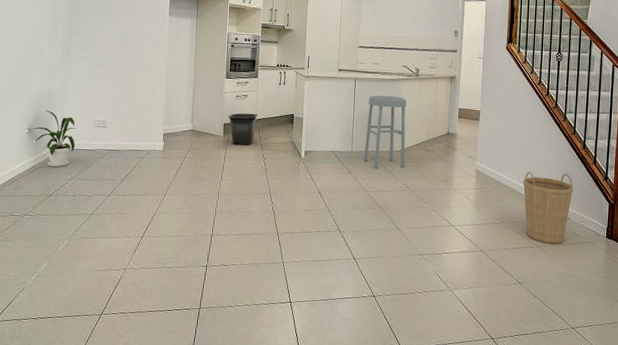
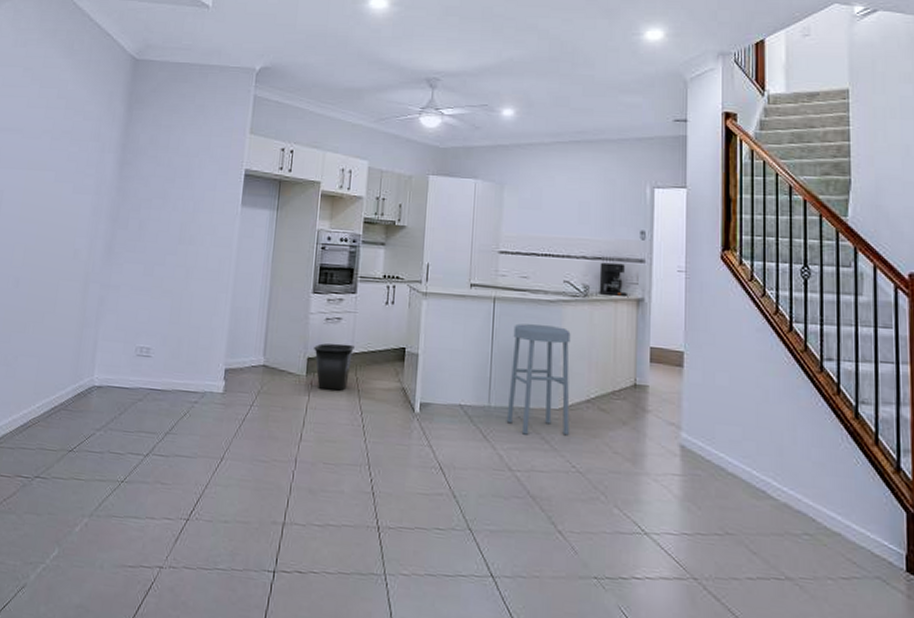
house plant: present [28,110,77,168] -> none [51,330,113,411]
coffee maker: none [426,52,445,76] -> present [599,262,627,298]
basket: present [523,171,574,245] -> none [758,451,844,578]

